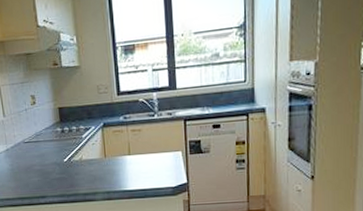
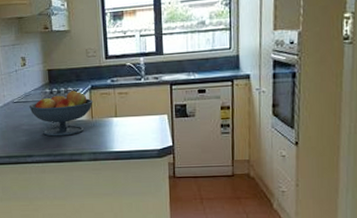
fruit bowl: none [40,128,106,177] -> present [29,90,93,137]

